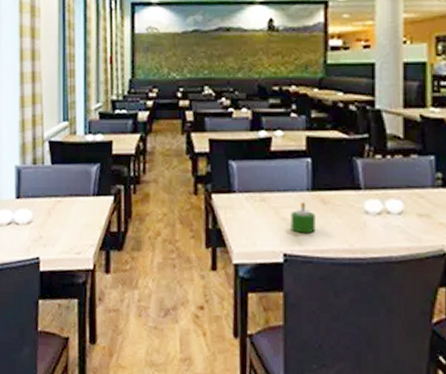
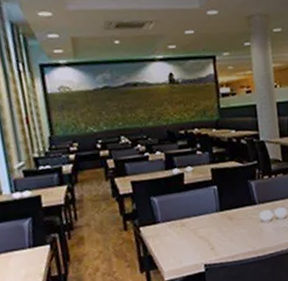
candle: present [290,202,315,234] -> none [206,221,226,246]

